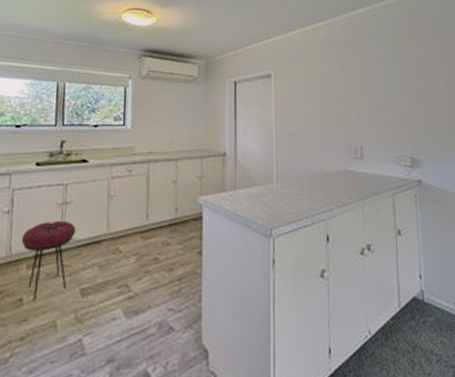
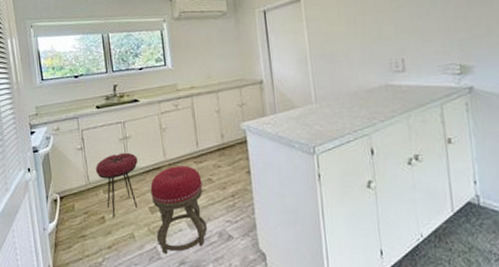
stool: none [83,241,147,349] -> present [150,165,207,254]

